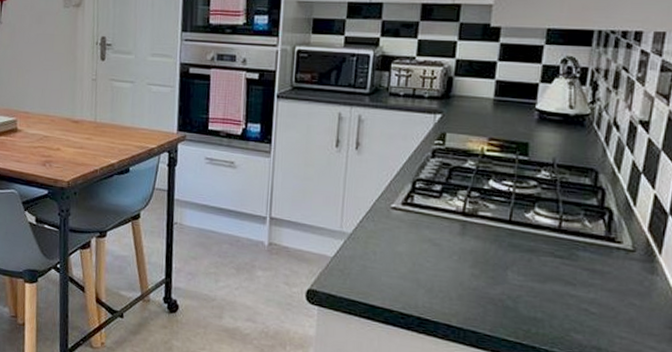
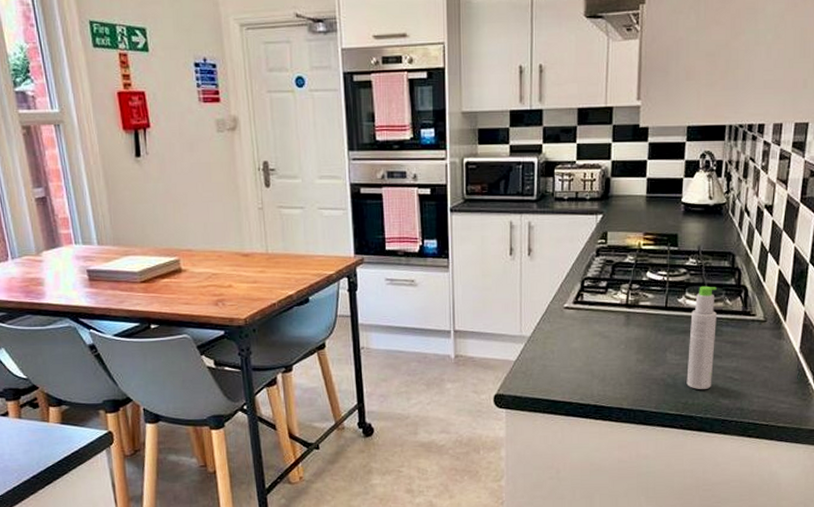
bottle: none [530,202,574,319] -> present [686,285,717,389]

